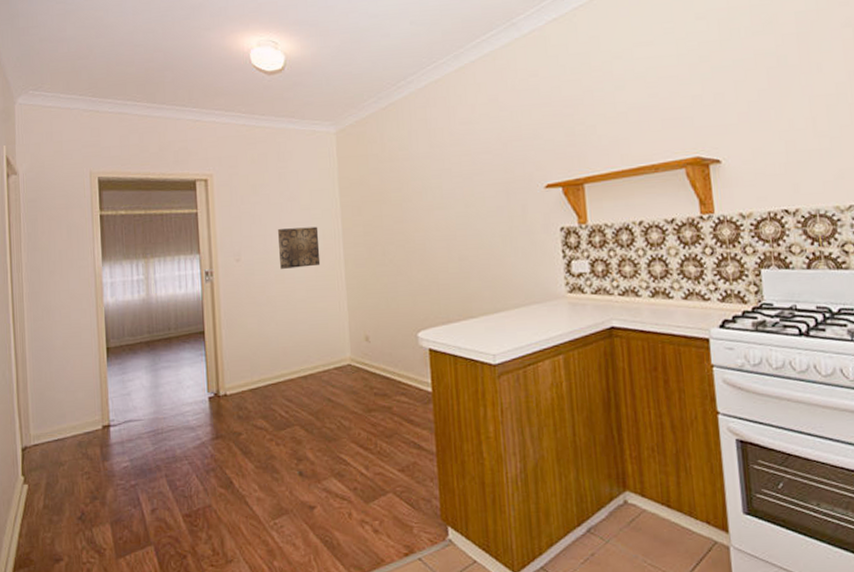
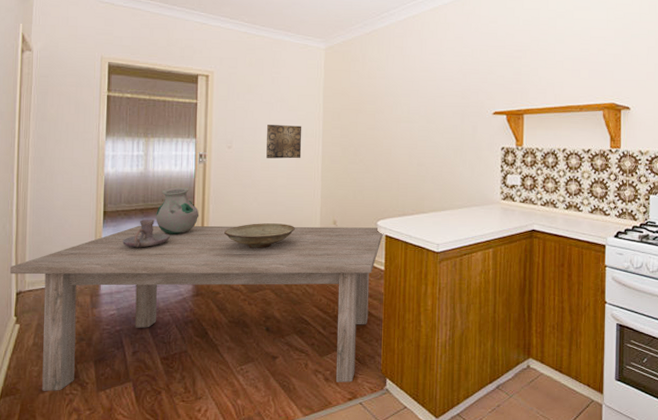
dining table: none [12,341,427,561] -> present [9,225,384,391]
candle holder: none [130,352,181,388] -> present [123,219,170,248]
vase: none [163,311,211,369] -> present [156,186,199,235]
decorative bowl: none [241,345,321,377] -> present [224,223,295,248]

